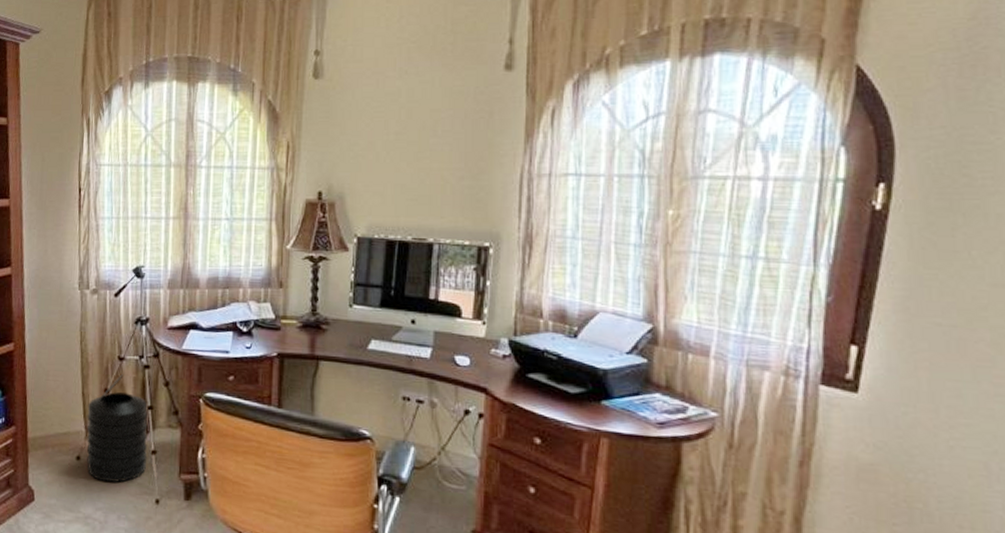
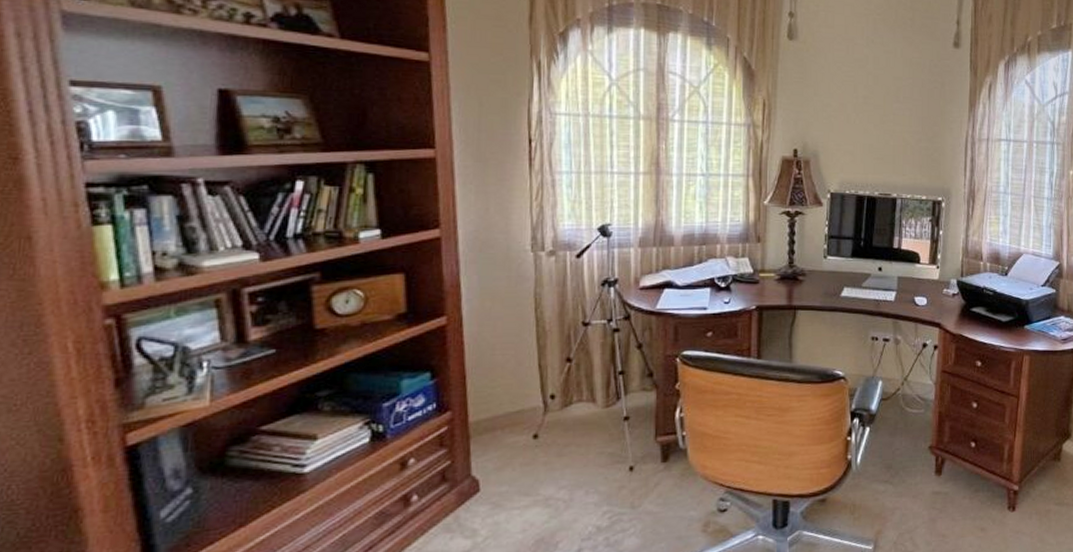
trash can: present [86,374,148,483] -> none [545,340,619,458]

